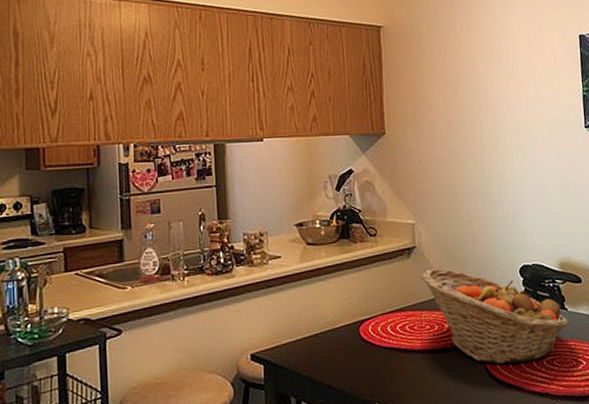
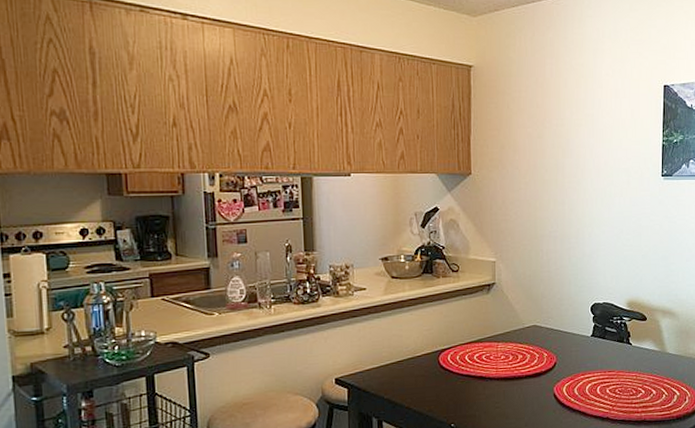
fruit basket: present [421,268,569,364] -> none [499,304,632,392]

